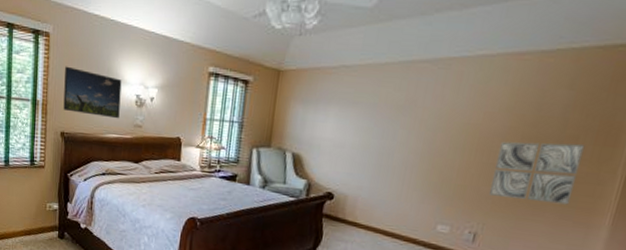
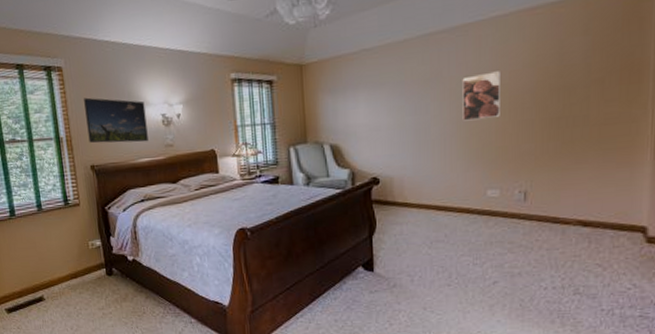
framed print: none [427,109,475,155] -> present [462,71,500,121]
wall art: present [488,141,585,205] -> none [530,86,612,151]

